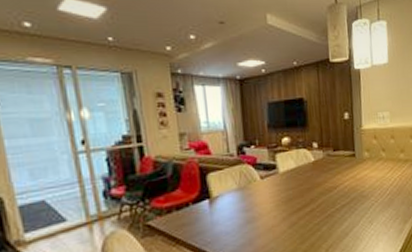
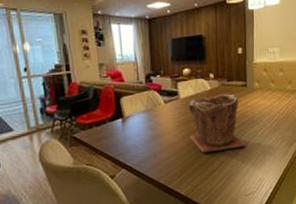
plant pot: none [288,166,357,237] -> present [188,94,246,153]

